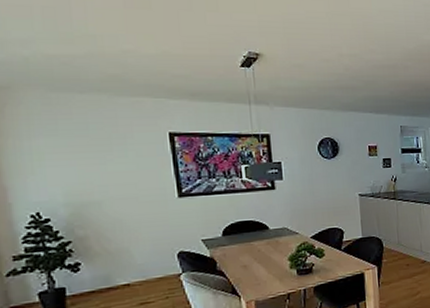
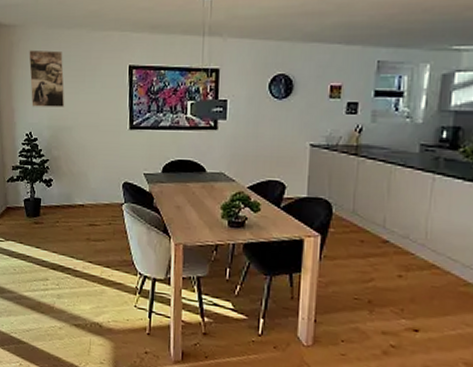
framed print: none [22,116,88,183] -> present [29,49,65,107]

